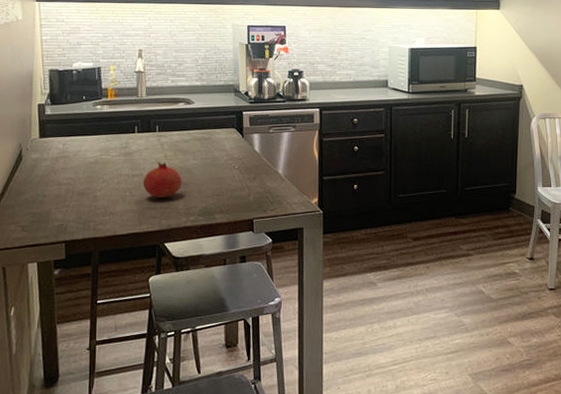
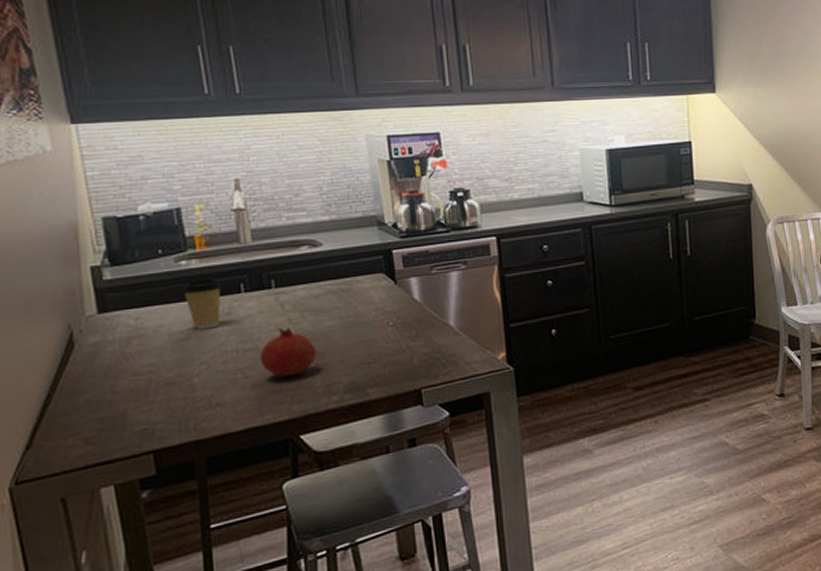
coffee cup: none [95,120,123,157] -> present [181,278,223,329]

